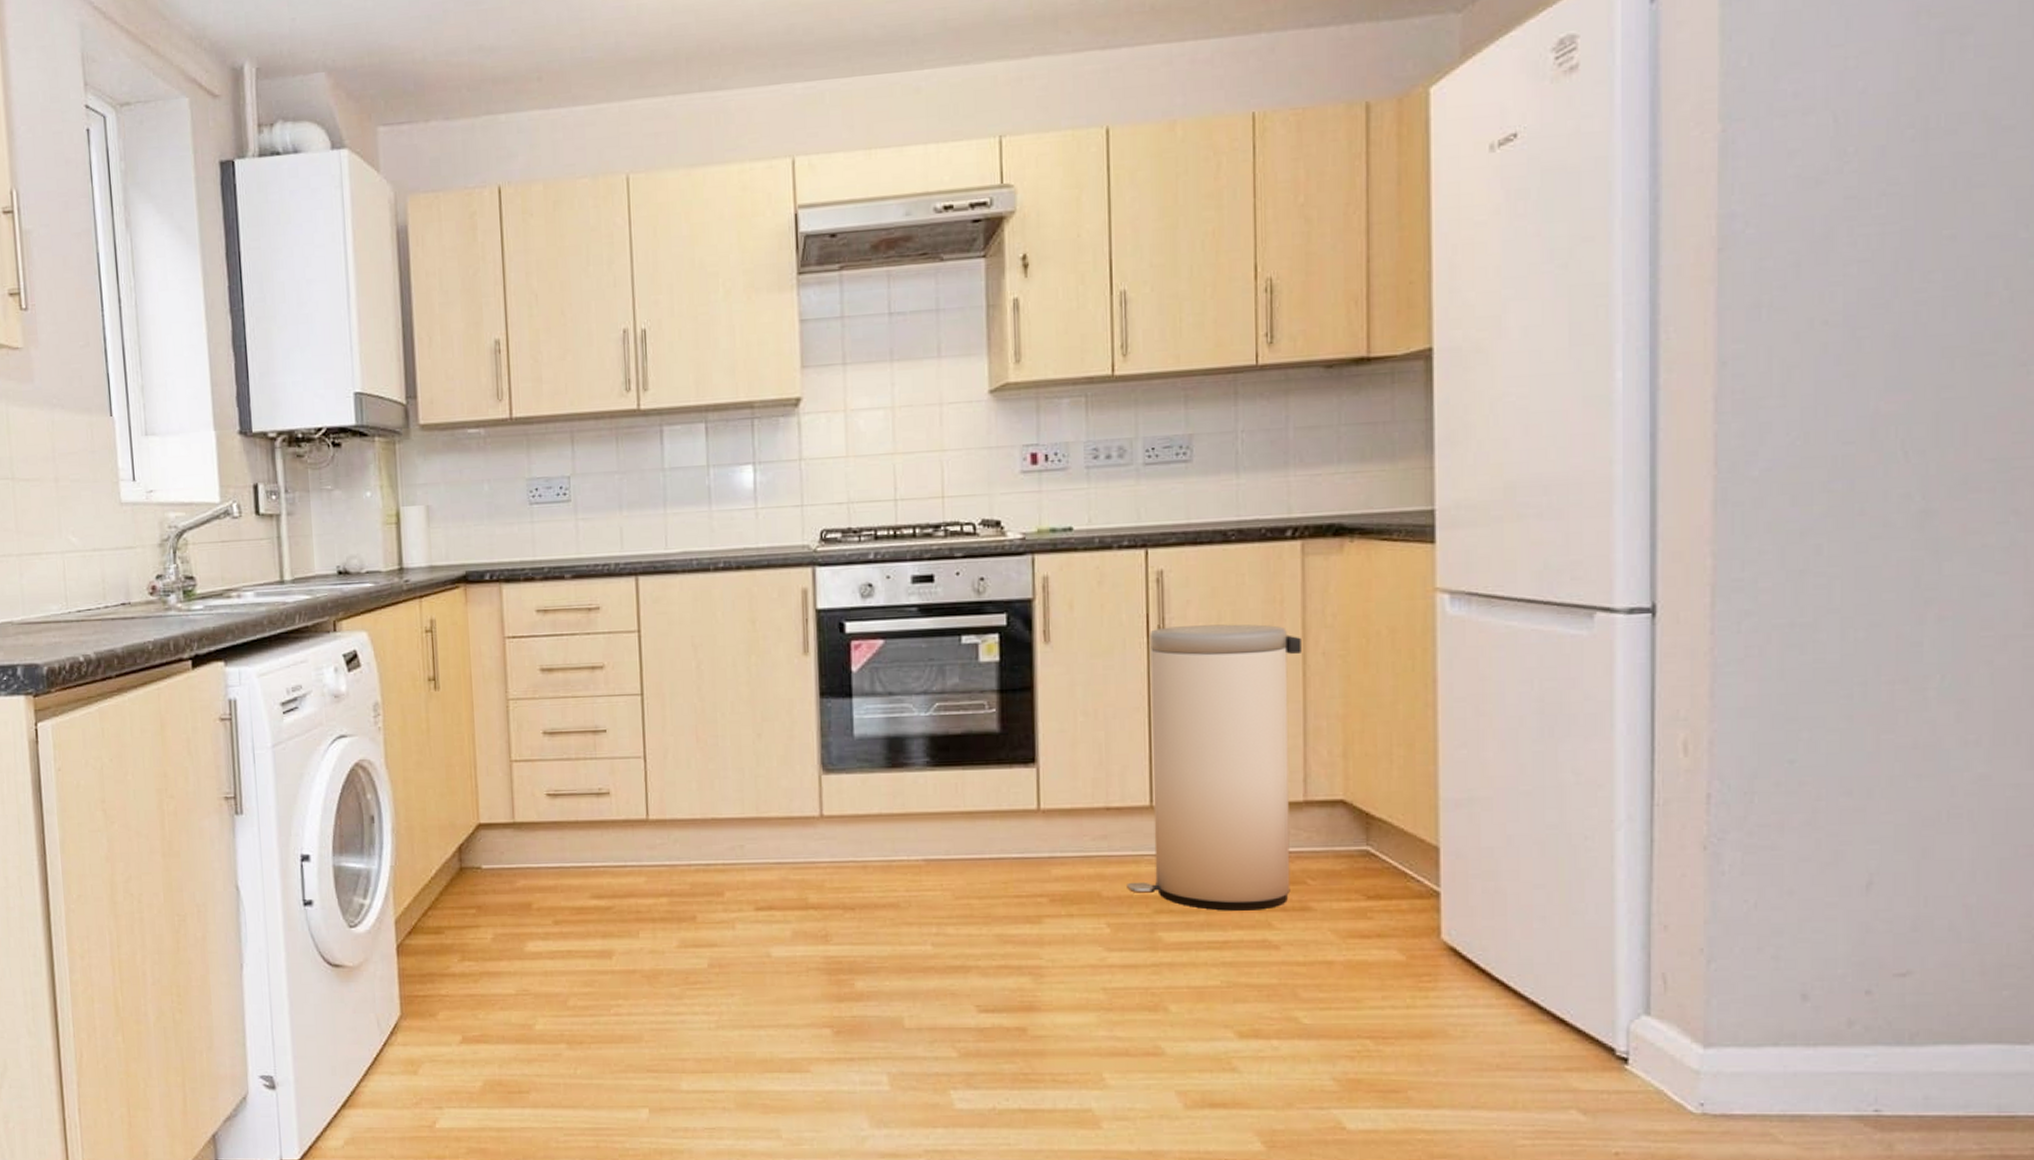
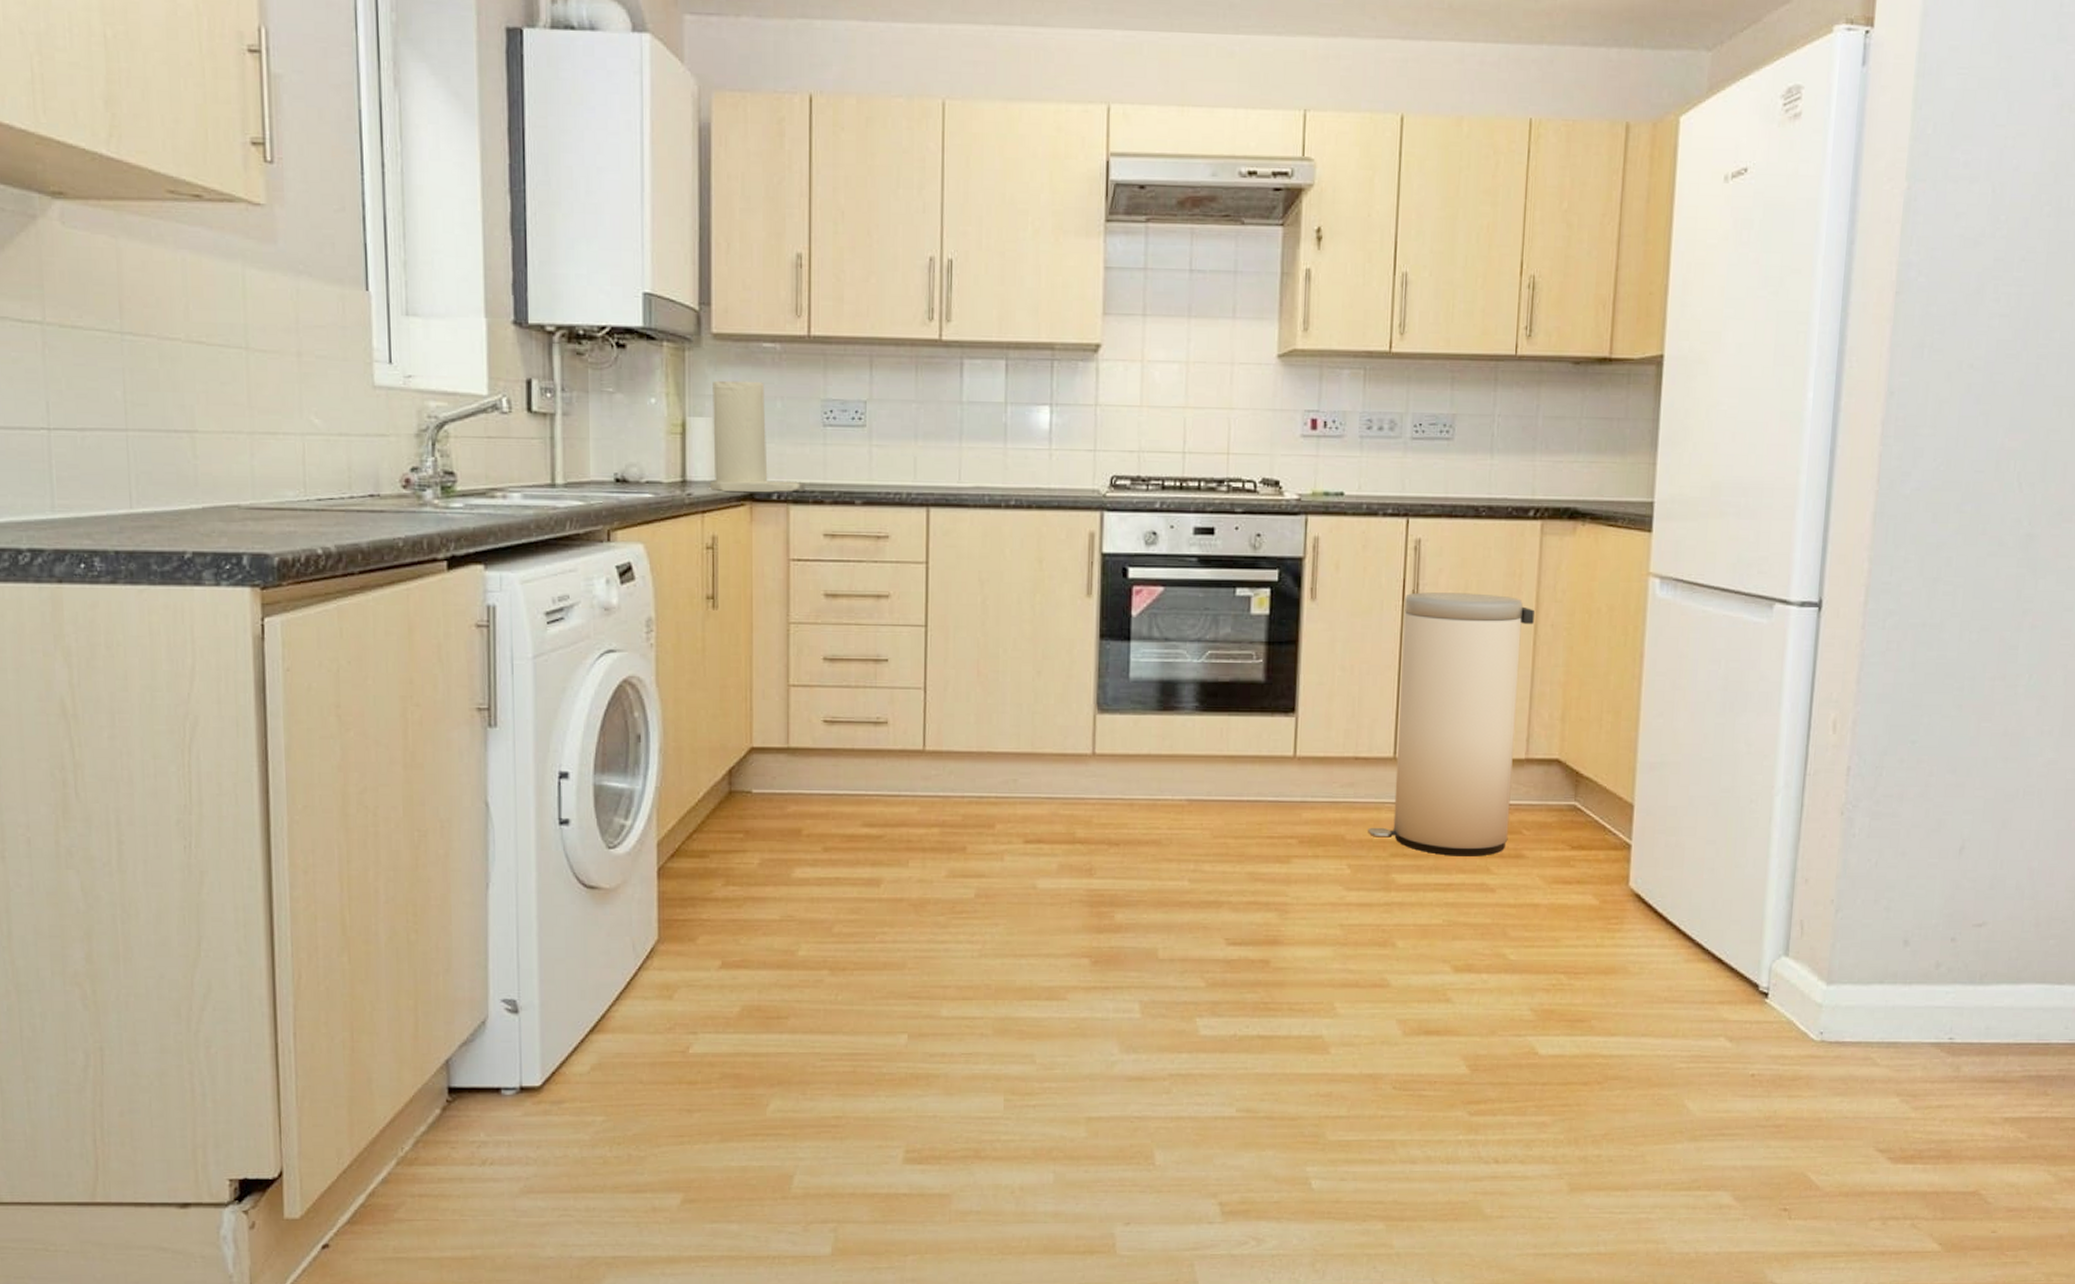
paper towel: none [422,466,516,577] -> present [709,380,805,493]

